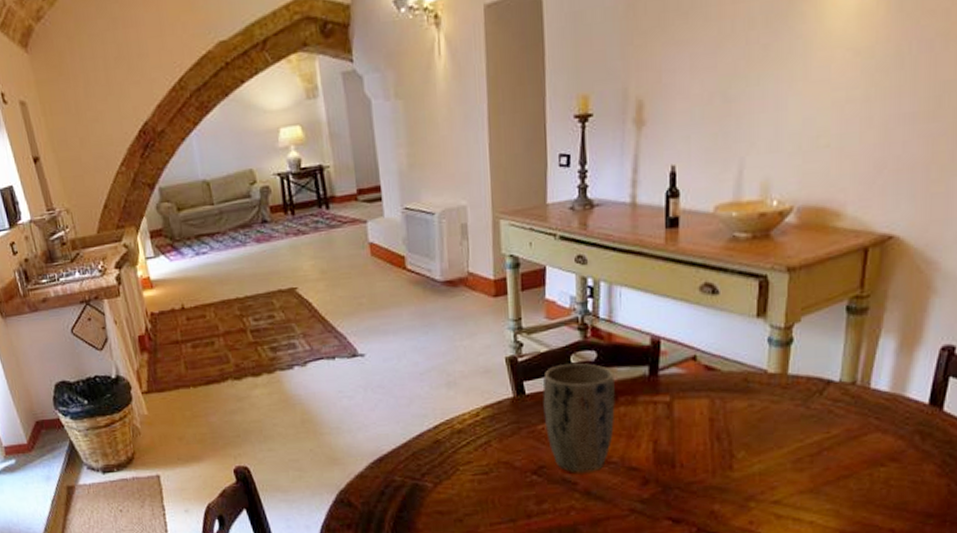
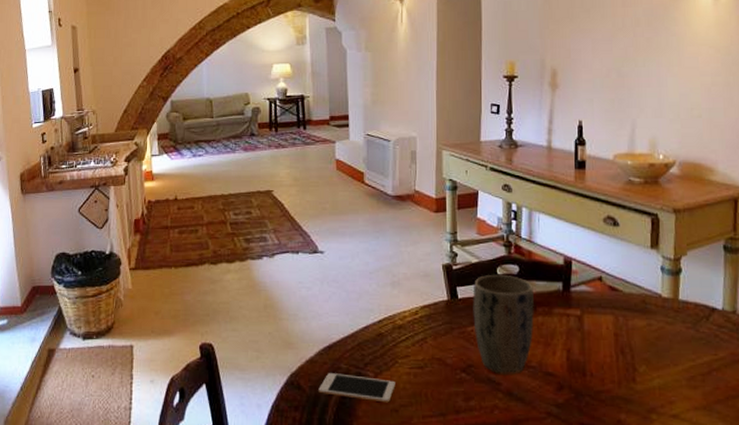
cell phone: none [371,486,458,513] -> present [318,373,395,403]

